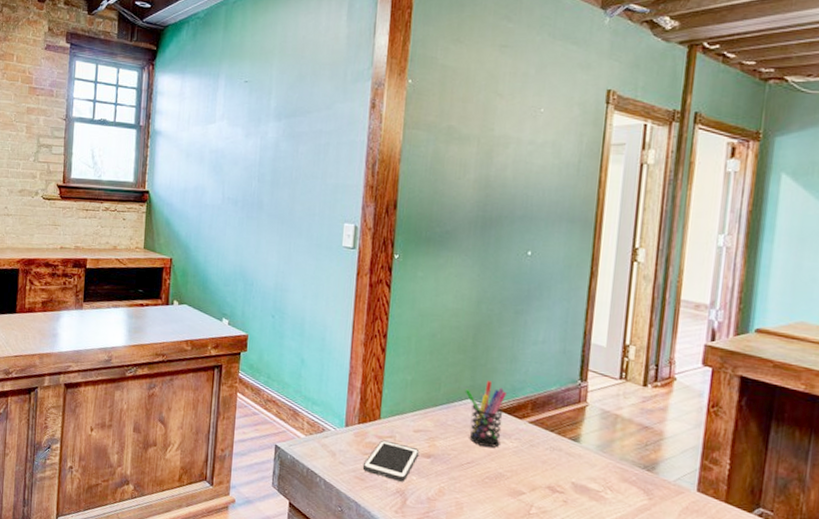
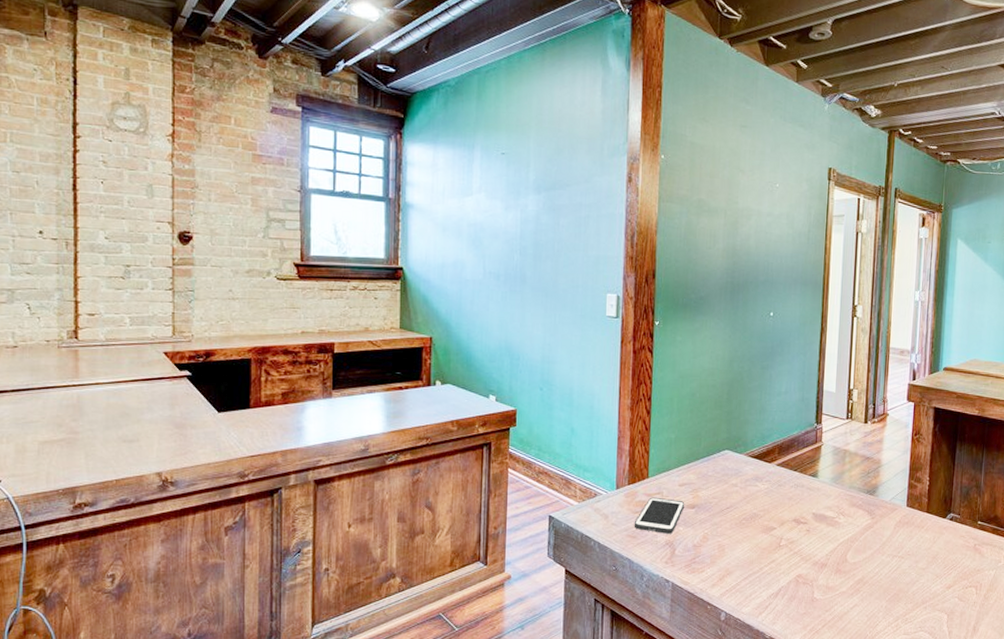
pen holder: present [465,381,507,448] -> none [722,432,757,492]

